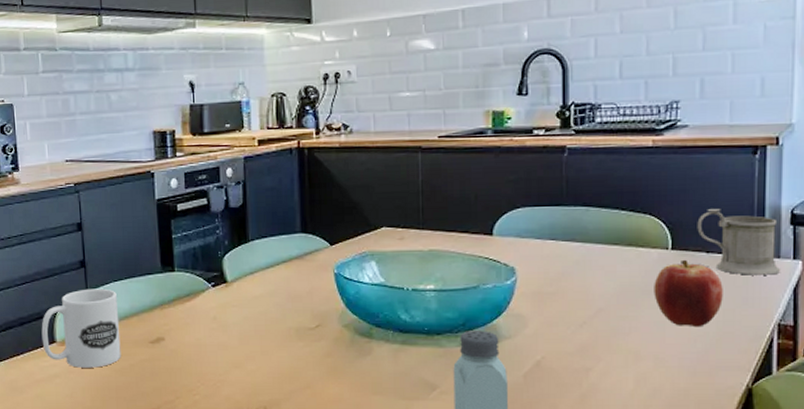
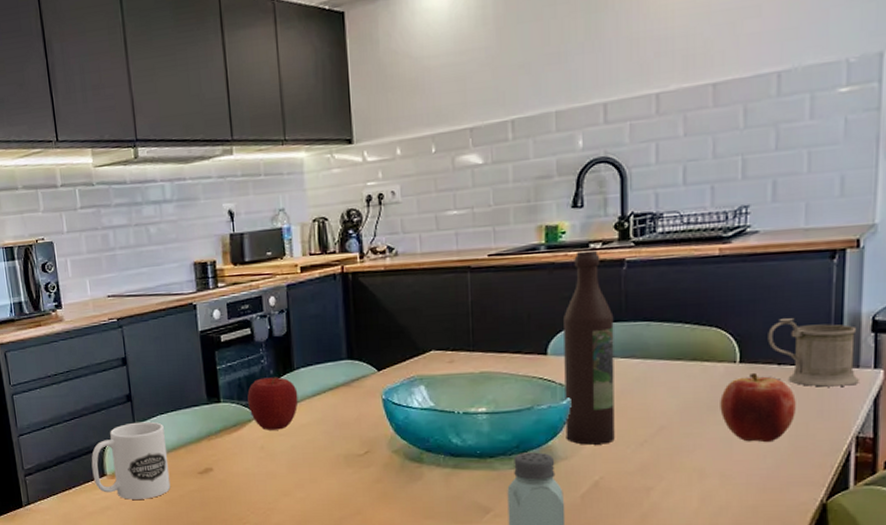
apple: none [202,248,252,301] -> present [247,377,299,430]
wine bottle: none [509,136,556,325] -> present [564,250,615,445]

